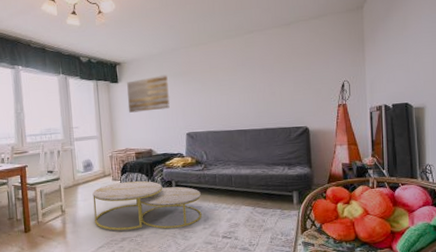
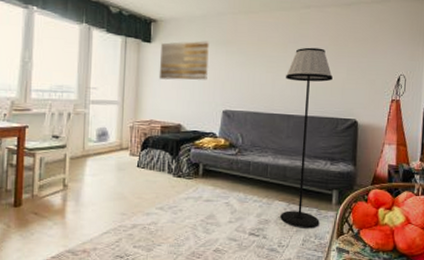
coffee table: present [92,180,202,231] -> none [102,158,231,219]
floor lamp: none [238,67,284,228] -> present [280,47,333,229]

